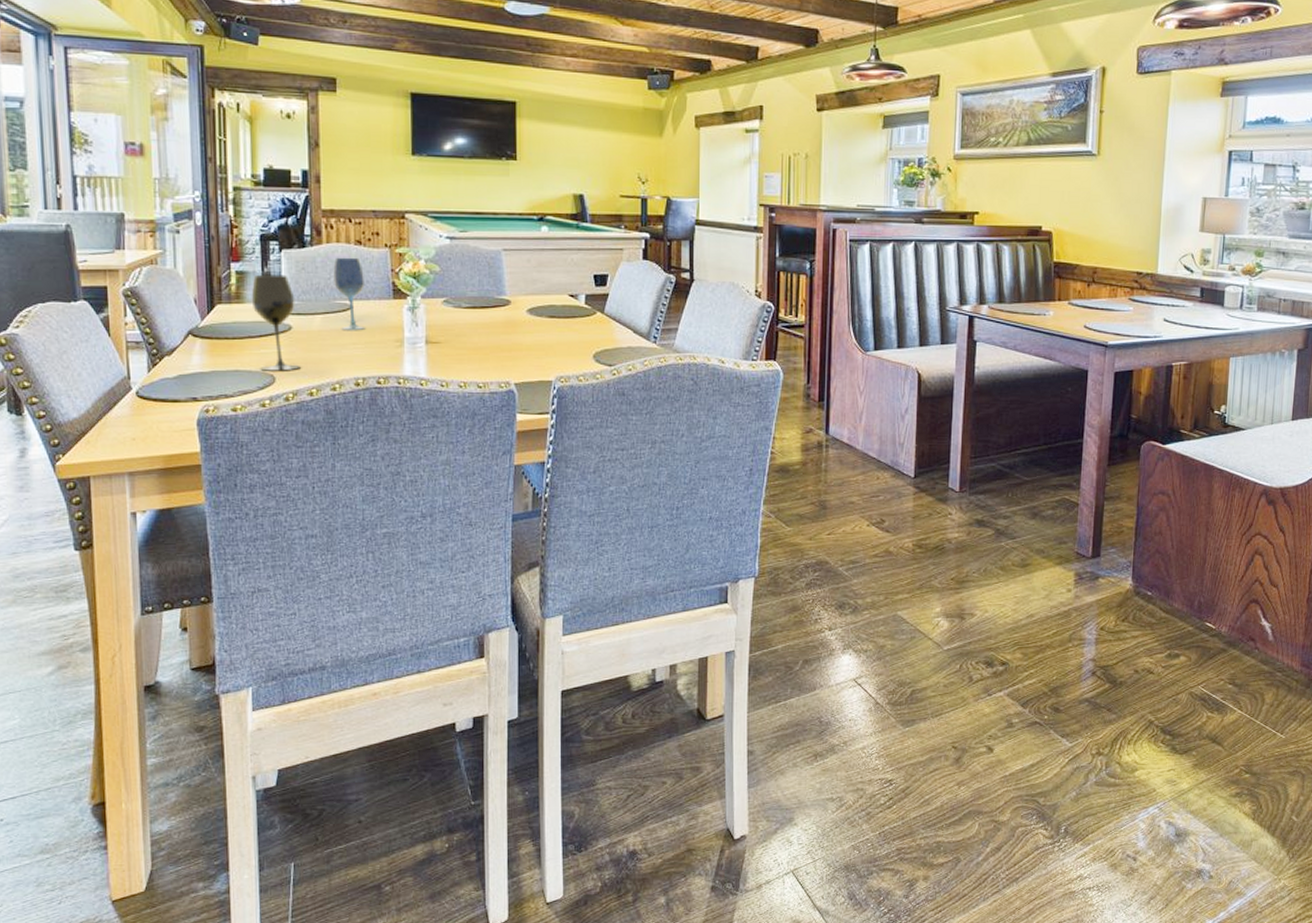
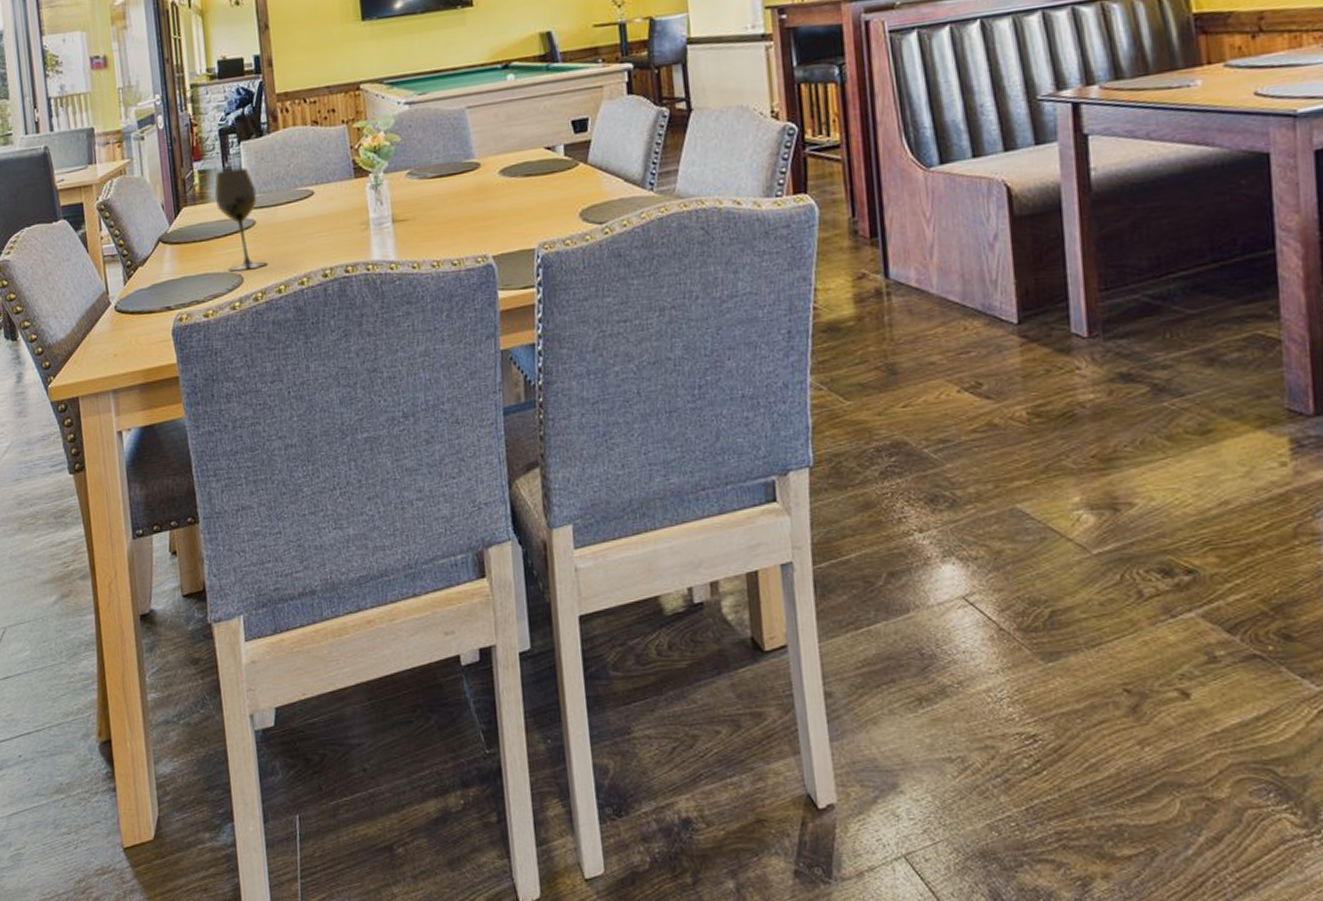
wineglass: present [333,257,367,331] -> none [292,139,330,220]

